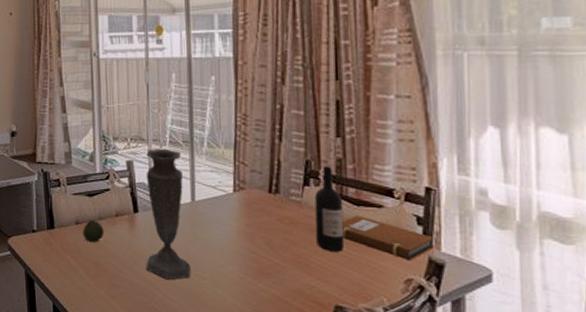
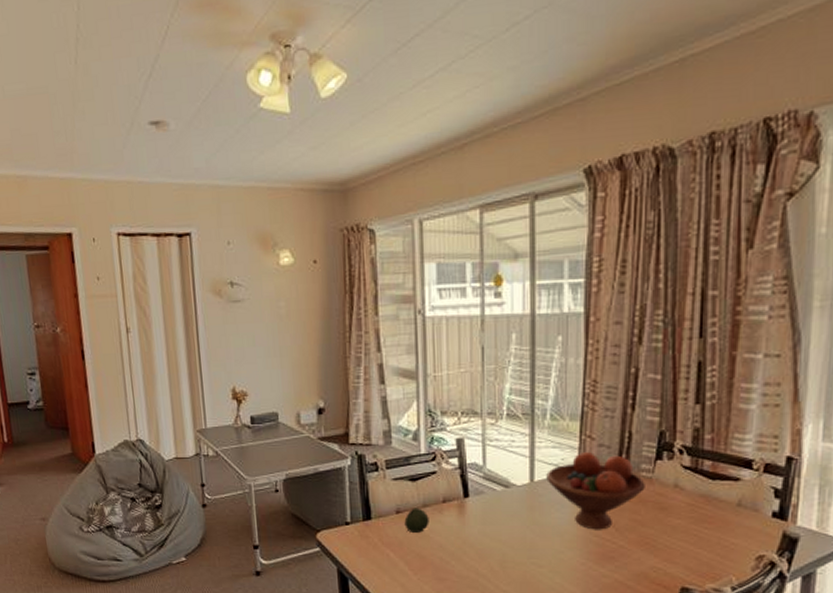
vase: present [146,148,191,280] -> none [477,423,527,570]
fruit bowl: none [206,176,295,248] -> present [546,451,645,530]
wine bottle: present [315,166,345,252] -> none [666,437,698,530]
notebook: present [342,215,435,261] -> none [695,490,791,537]

